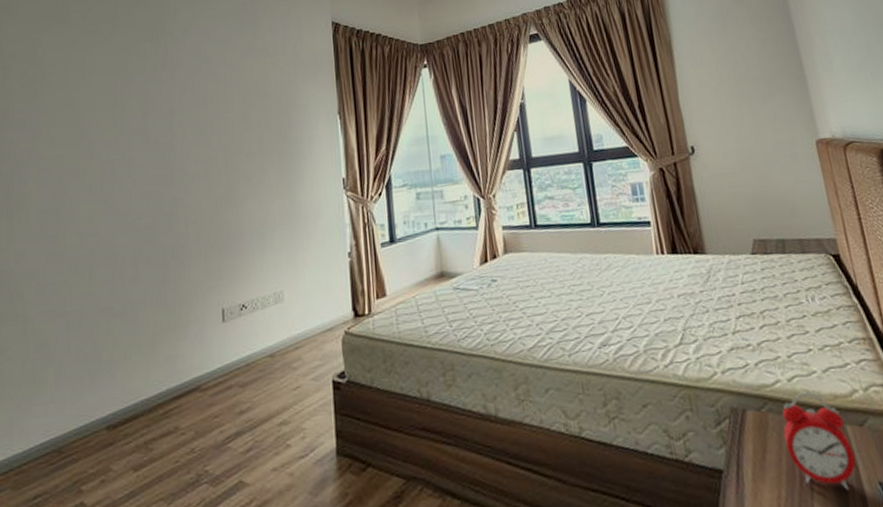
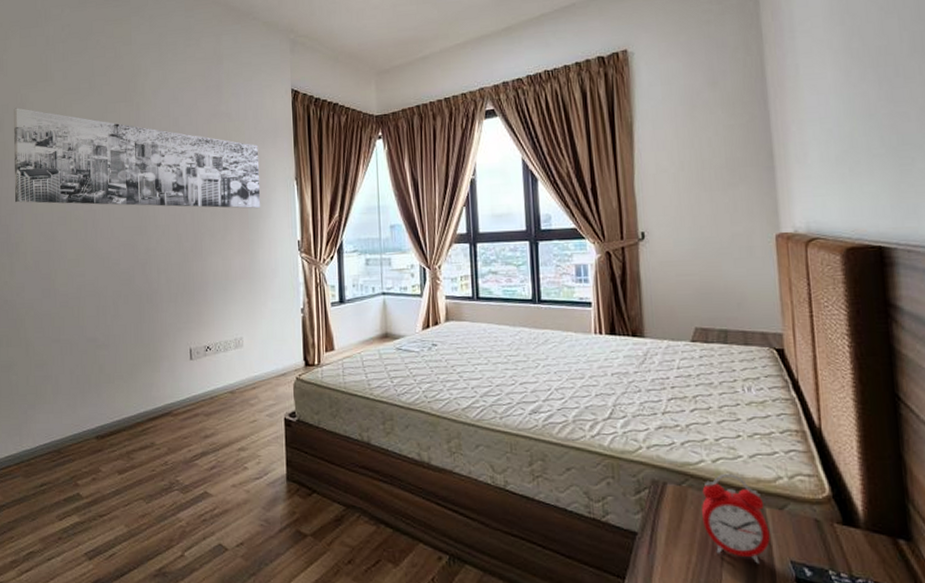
wall art: none [19,53,301,157] -> present [14,107,260,209]

